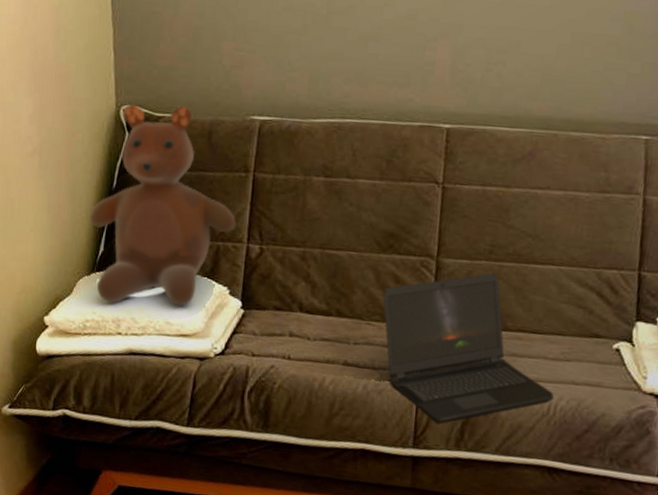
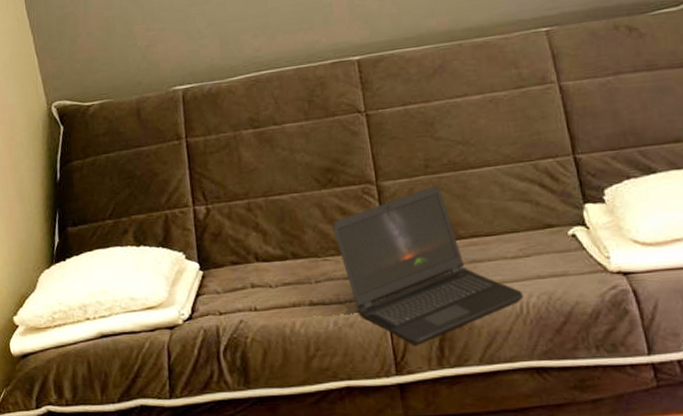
teddy bear: present [89,104,236,306] -> none [40,90,179,291]

